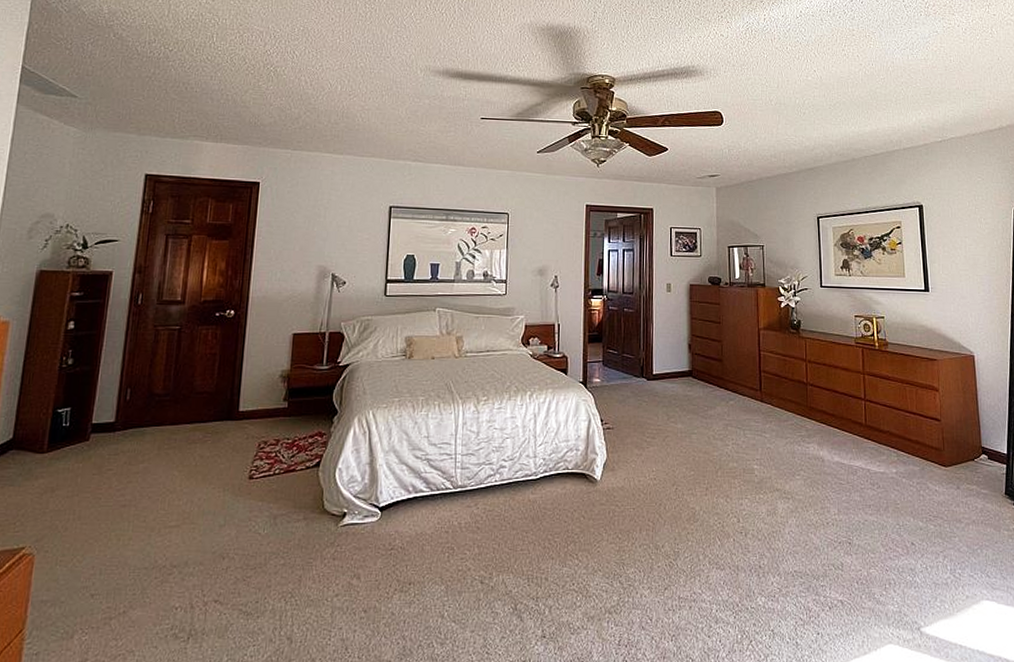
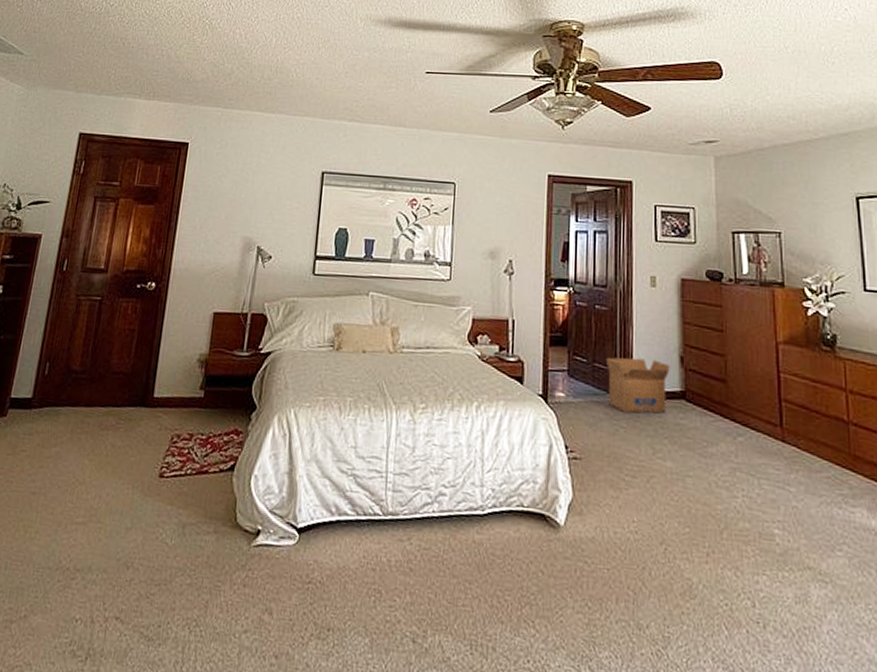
cardboard box: none [632,348,681,390] -> present [605,357,670,414]

